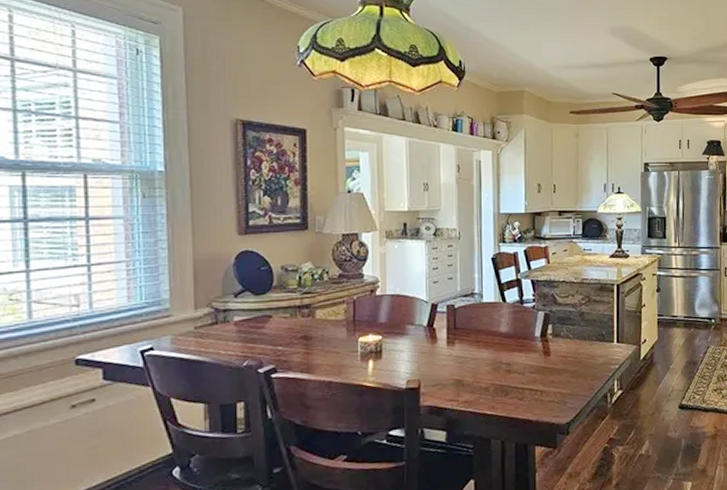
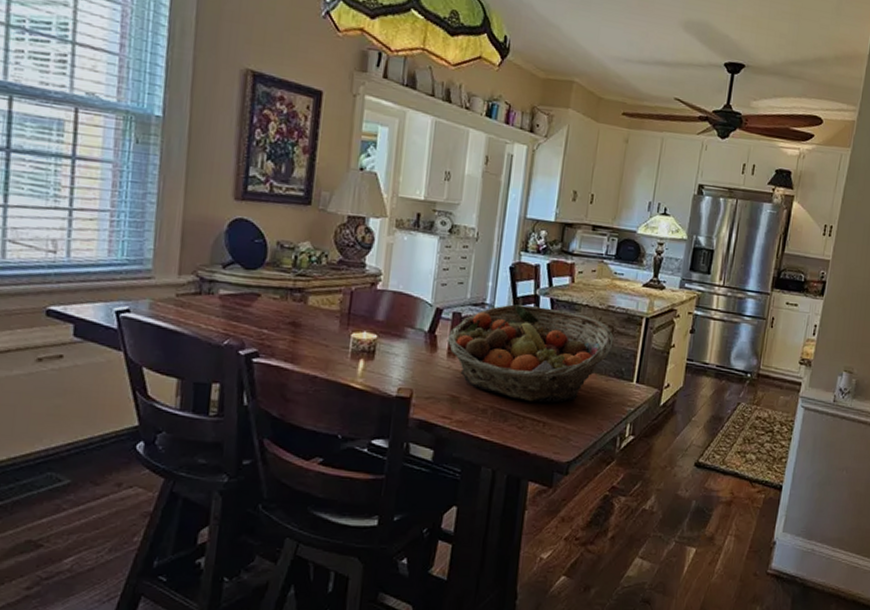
fruit basket: none [445,289,592,375] -> present [447,304,614,403]

